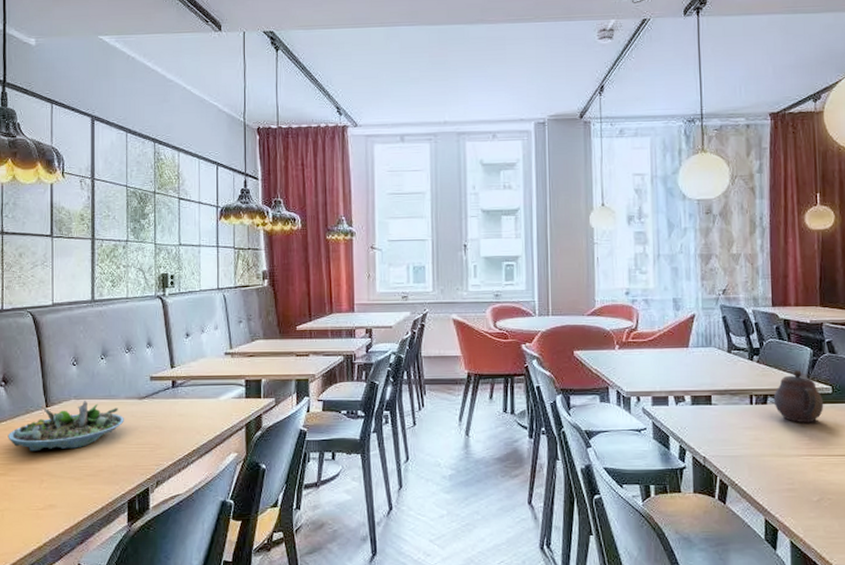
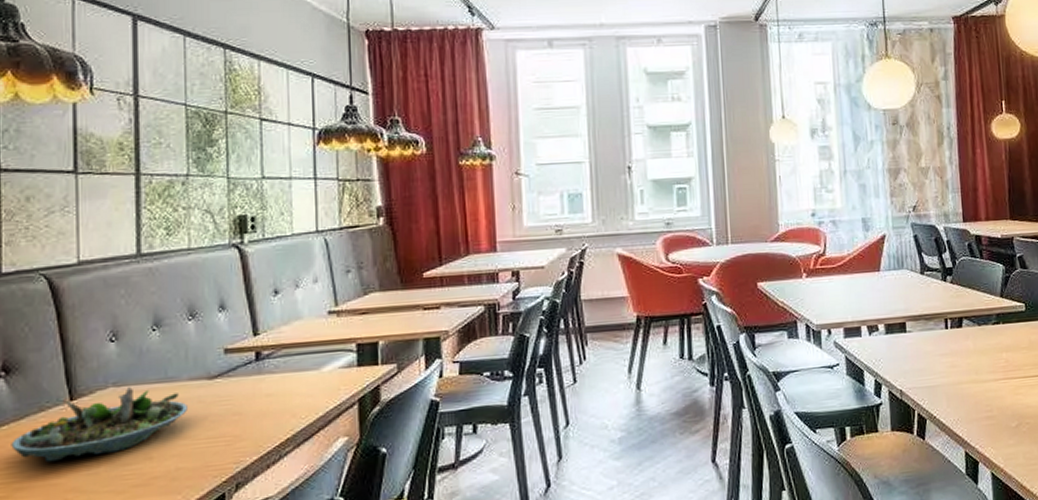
teapot: present [773,370,824,423] -> none [968,288,1018,345]

